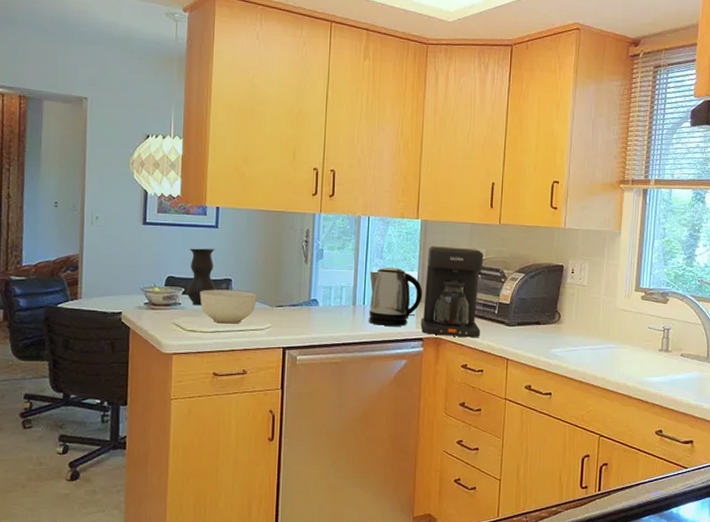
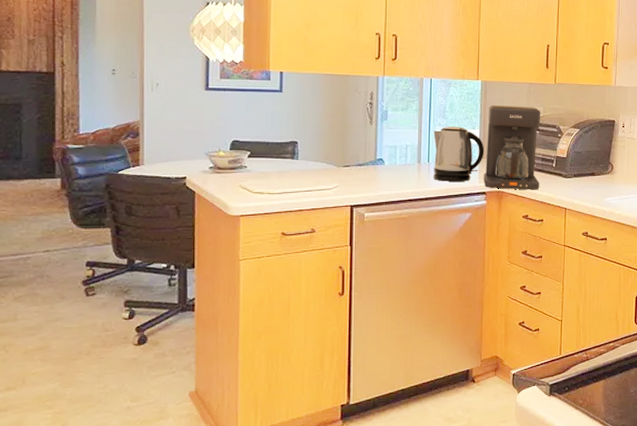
vase: present [187,248,216,305] -> none [253,112,282,167]
bowl: present [199,289,258,324] -> none [265,152,324,185]

